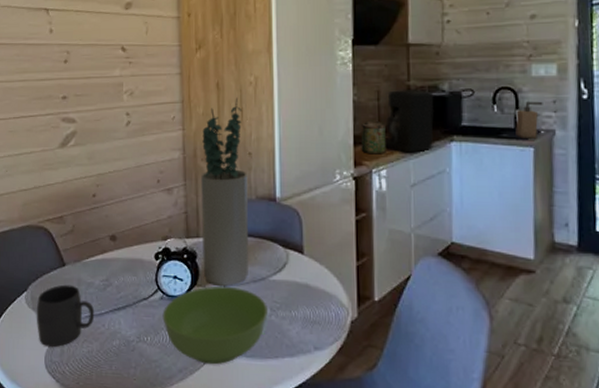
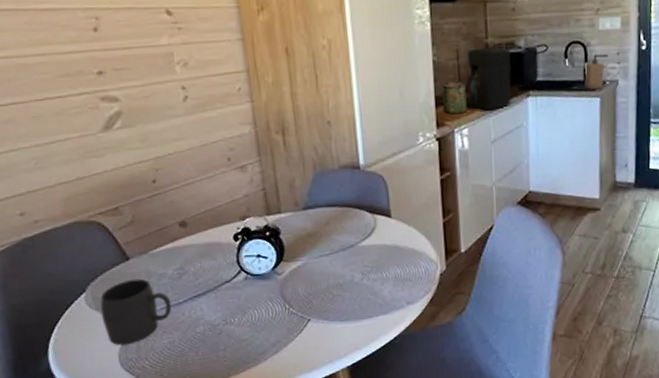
bowl: present [162,286,267,365] -> none [248,257,359,335]
vase: present [201,97,248,287] -> none [274,63,337,260]

